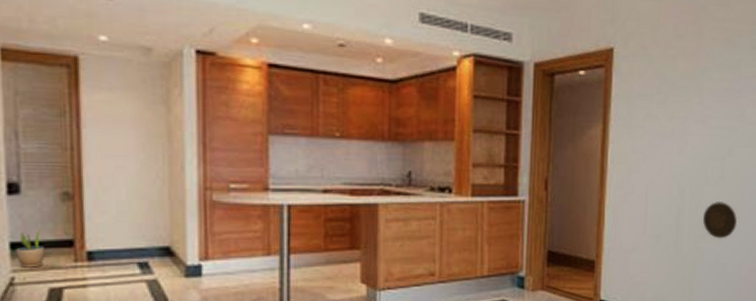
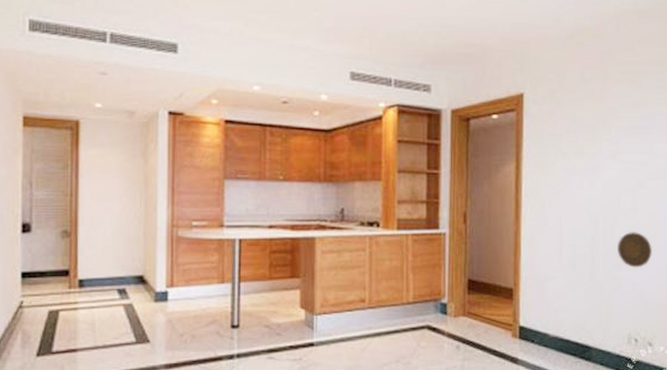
potted plant: present [16,230,44,268] -> none [25,262,46,293]

